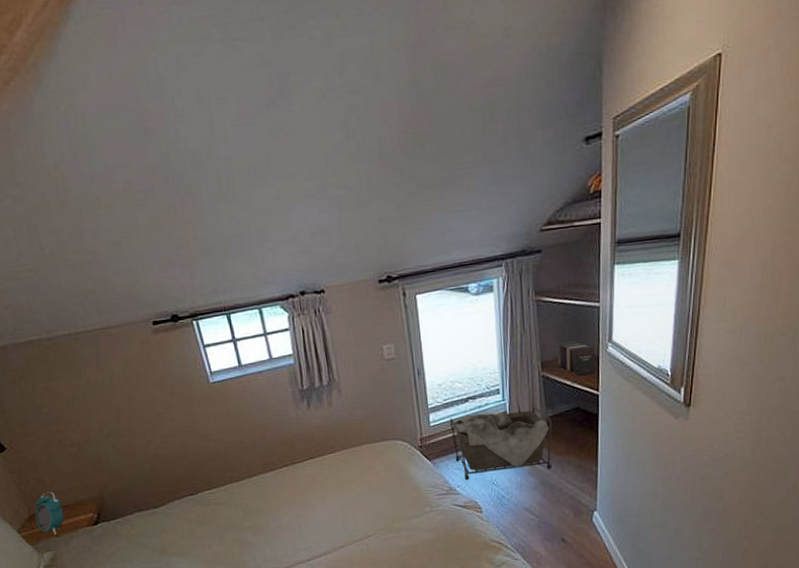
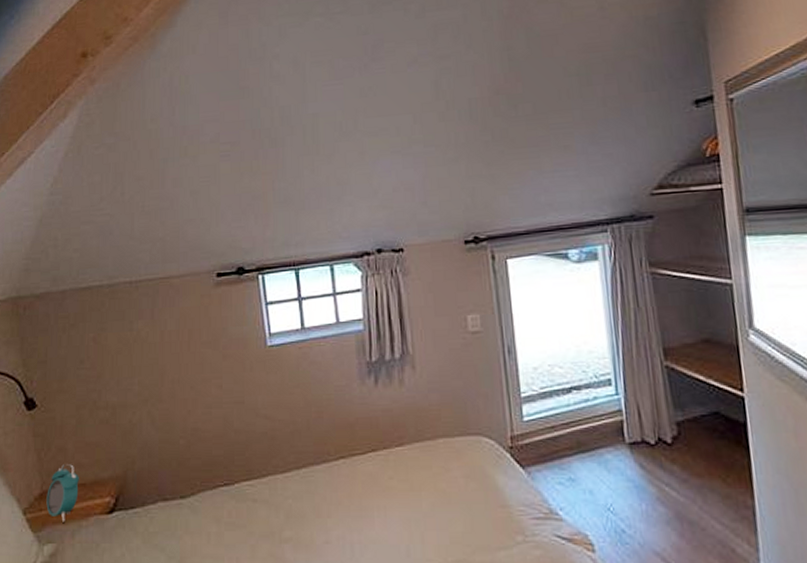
laundry basket: present [449,406,552,480] -> none [548,406,689,501]
books: present [557,341,596,376] -> none [683,325,736,370]

